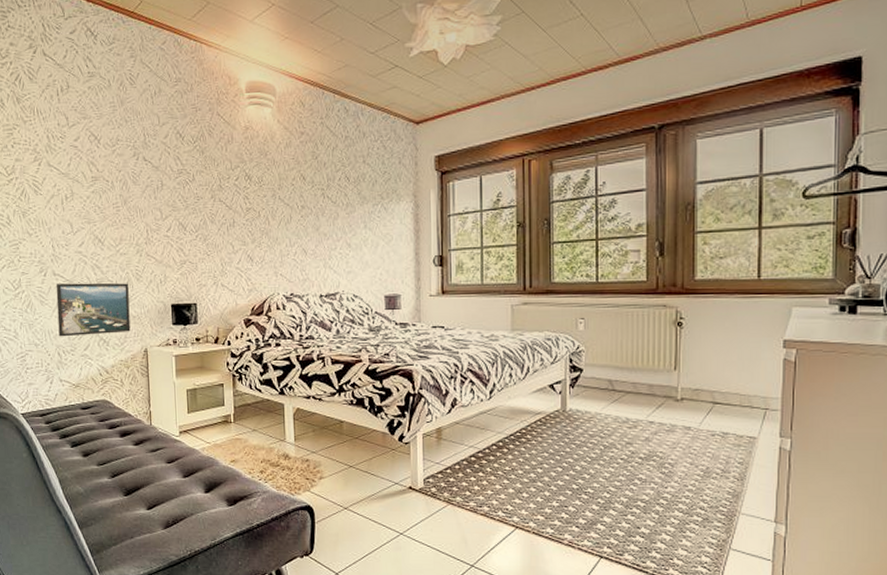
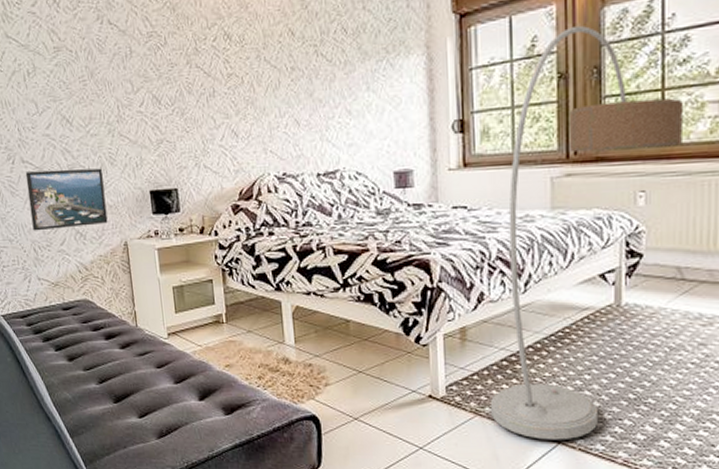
floor lamp: none [461,186,612,525] -> present [491,25,683,440]

